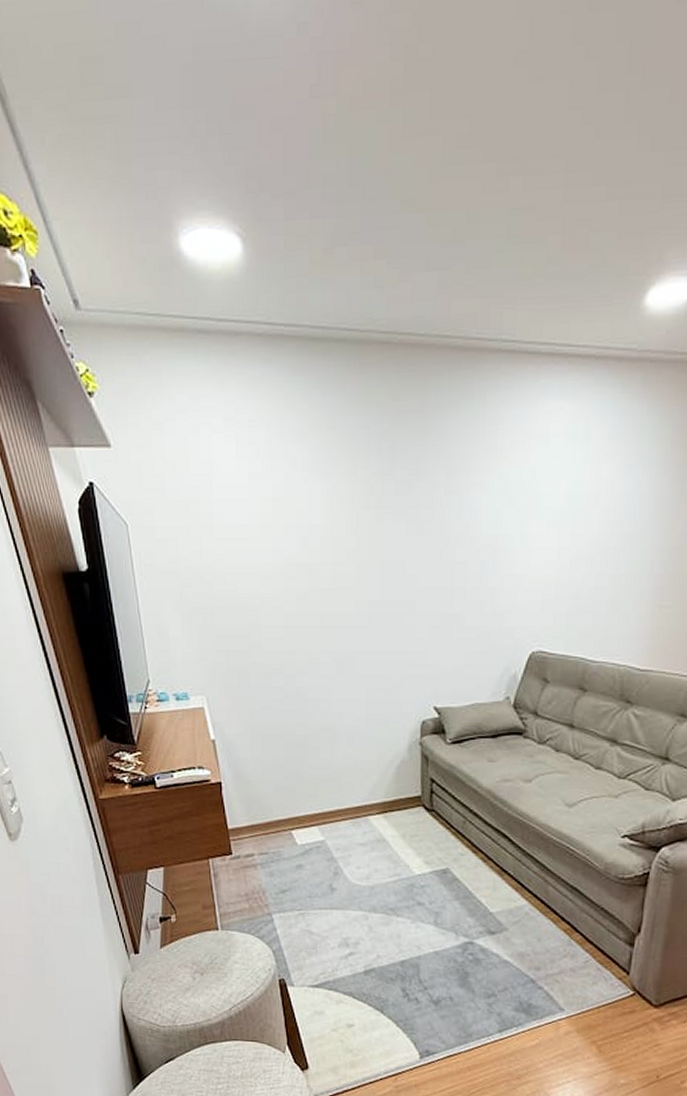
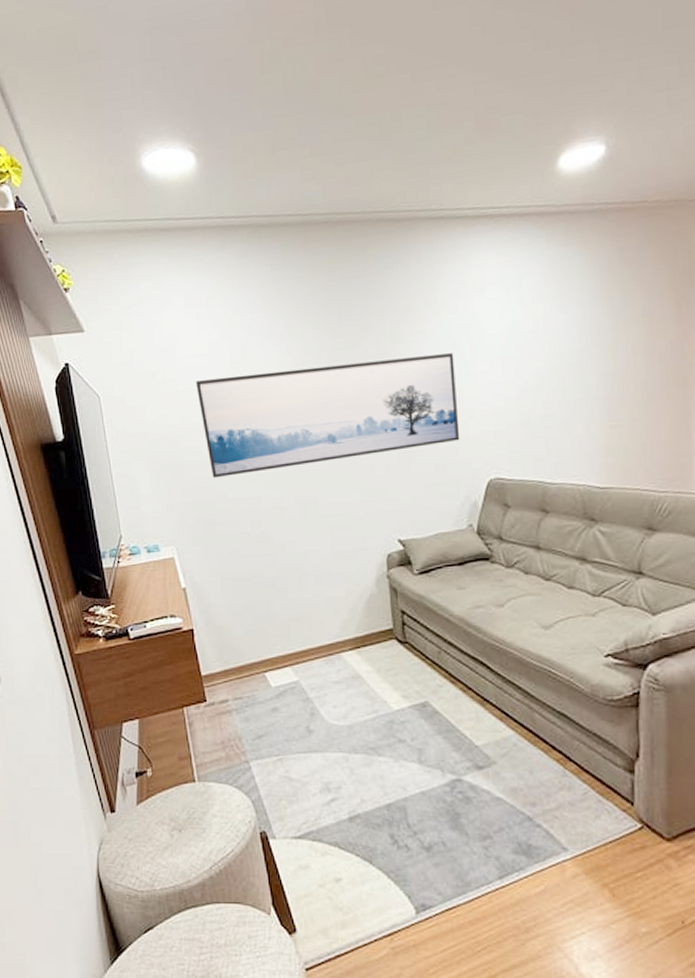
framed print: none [233,511,509,627] -> present [196,353,460,479]

